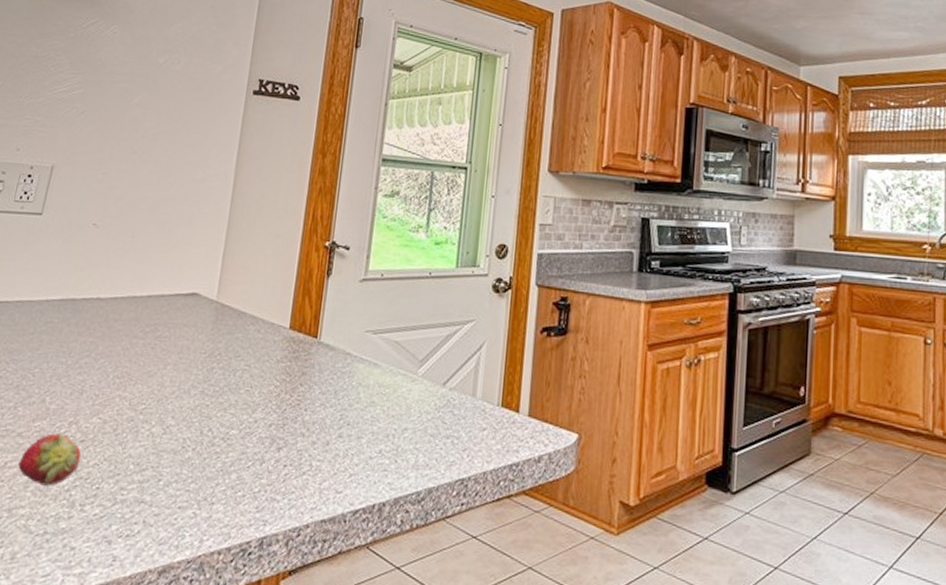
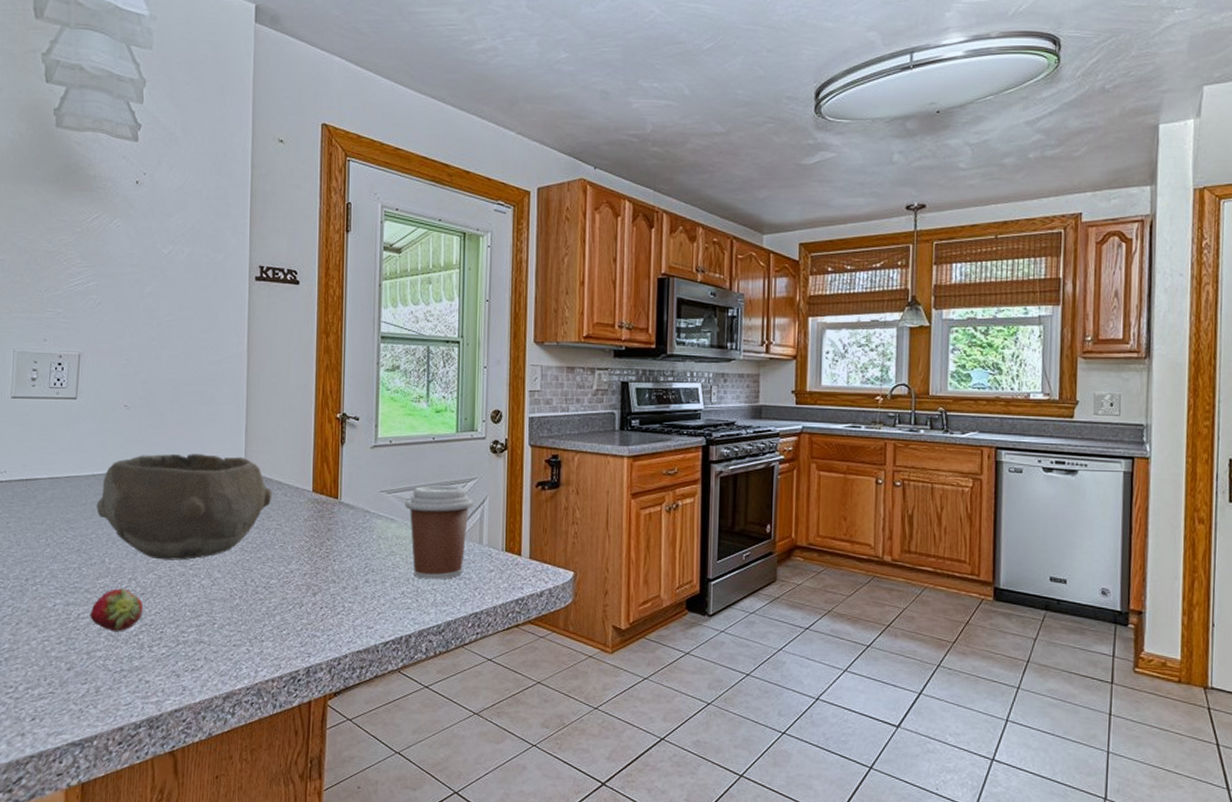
bowl: none [44,279,245,403] -> present [96,453,272,561]
coffee cup: none [391,326,469,438] -> present [405,485,473,580]

